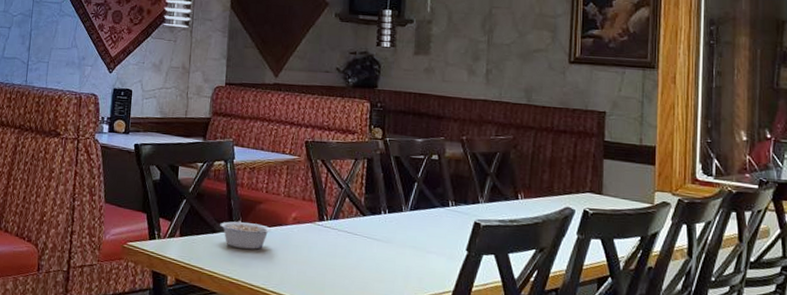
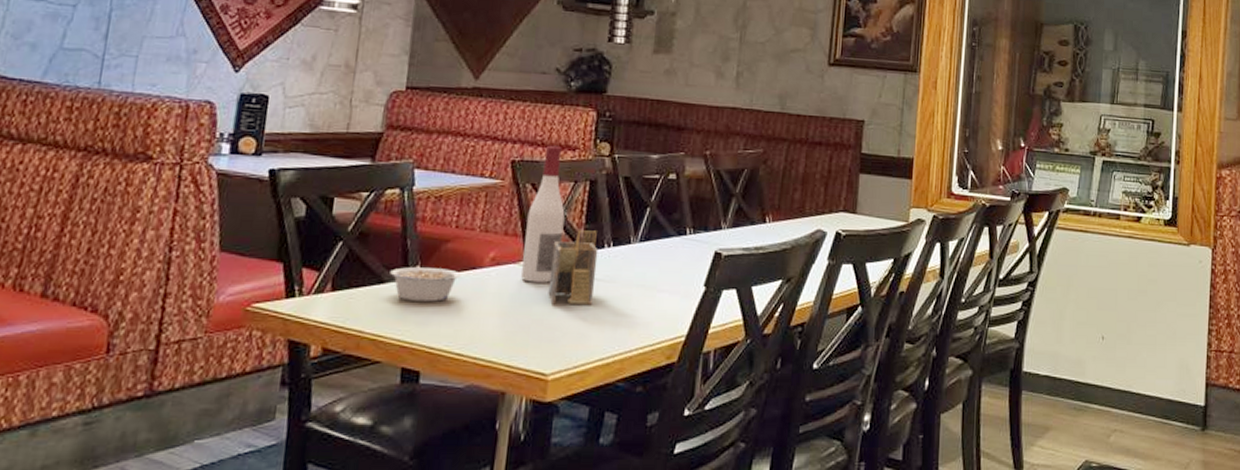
wine bottle: none [316,129,349,240] -> present [520,145,565,283]
napkin holder: none [338,197,377,260] -> present [548,228,598,305]

